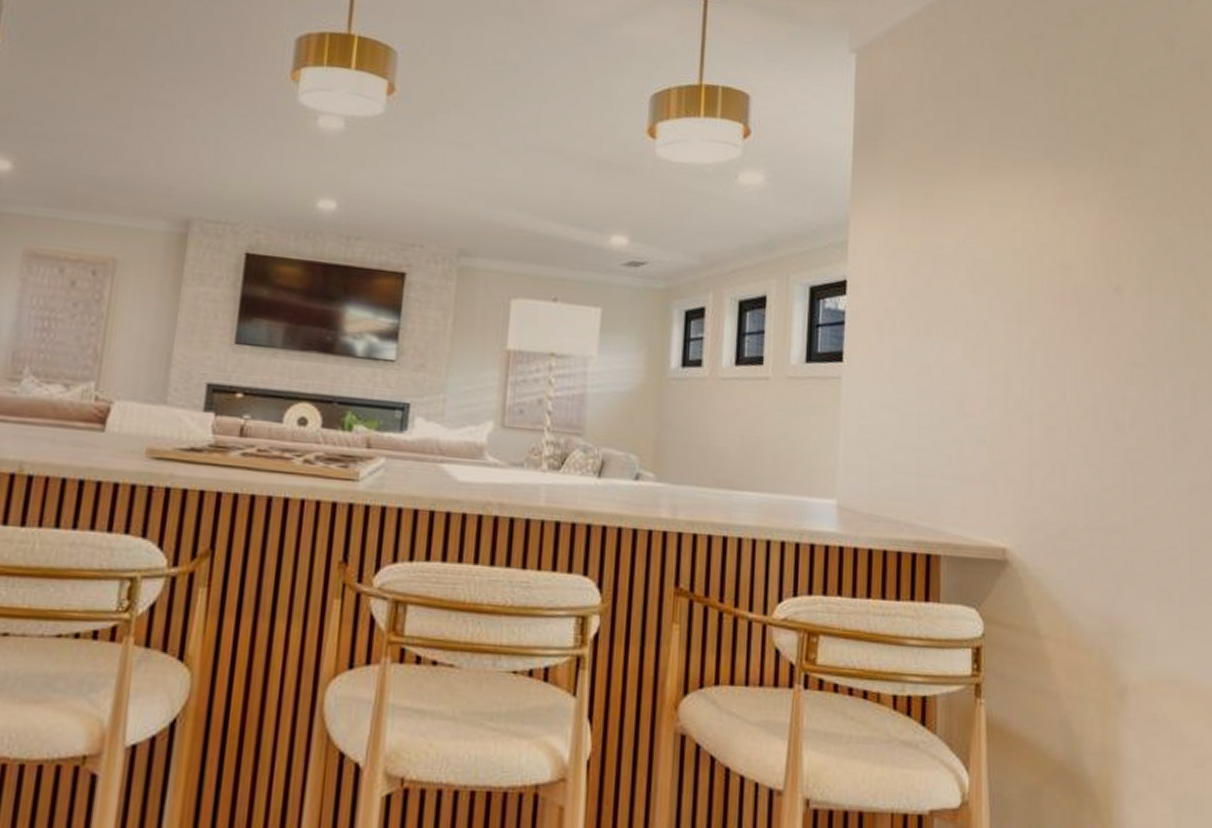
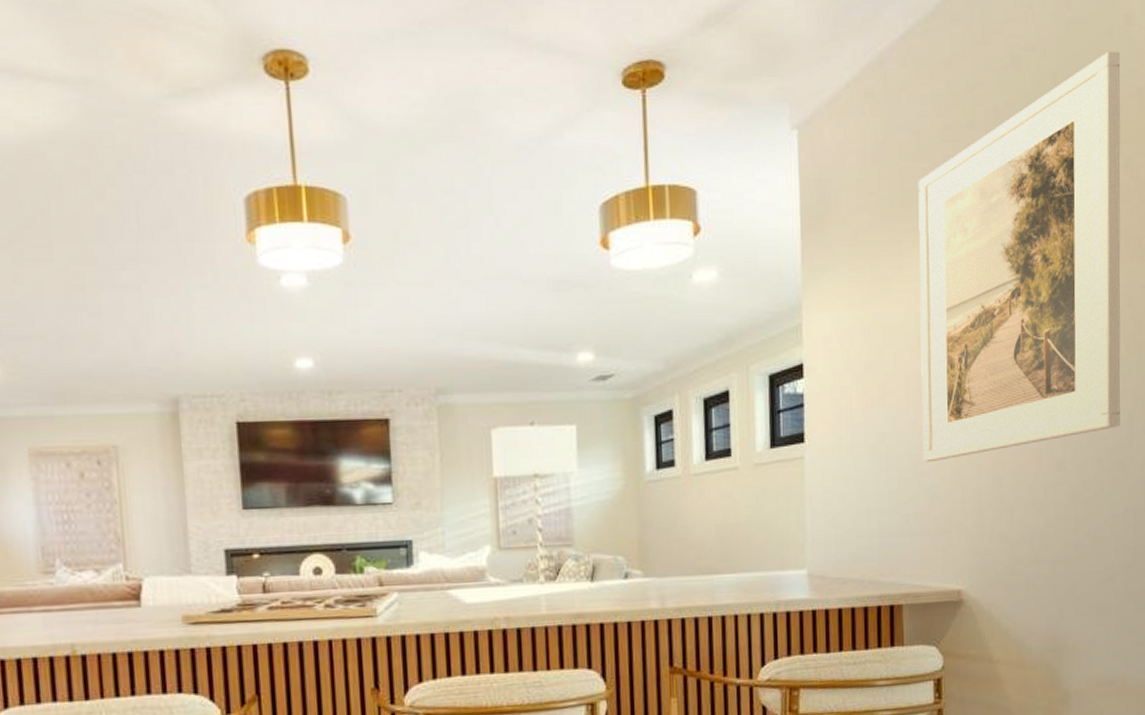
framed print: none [969,25,1184,403] -> present [918,51,1121,463]

